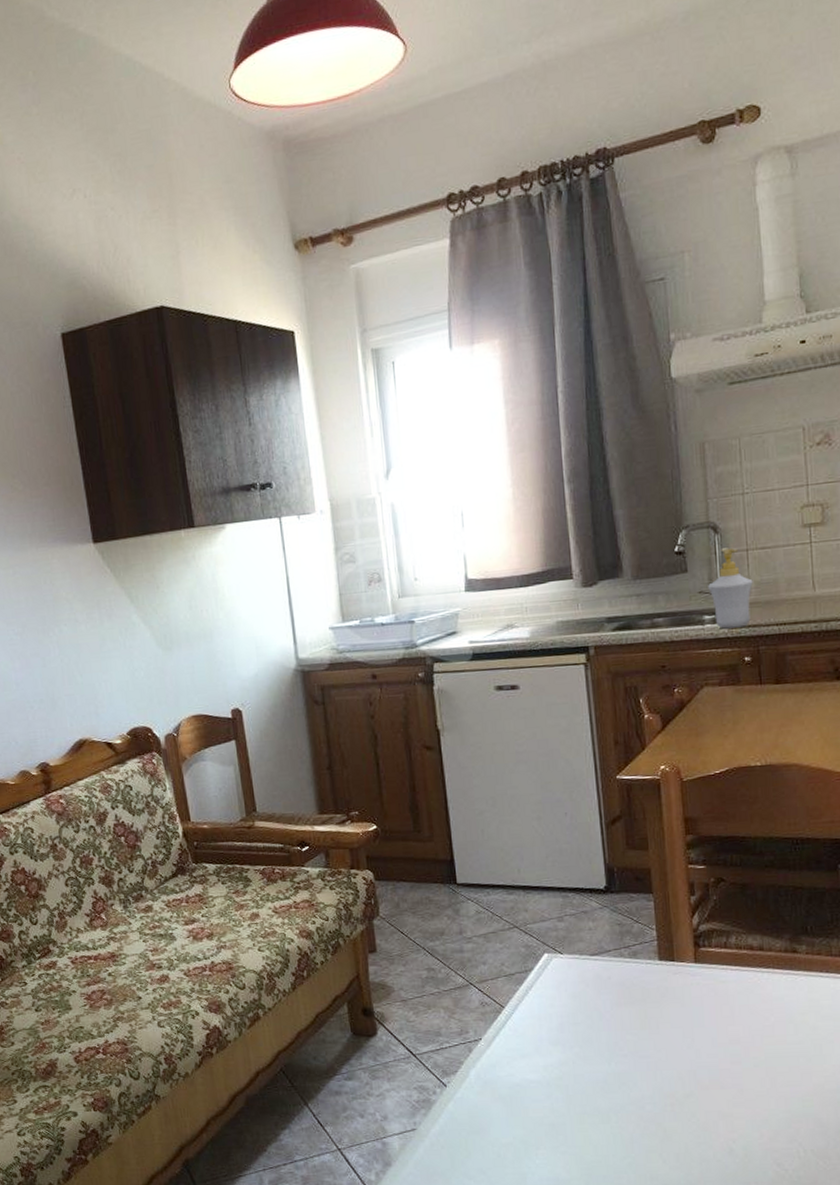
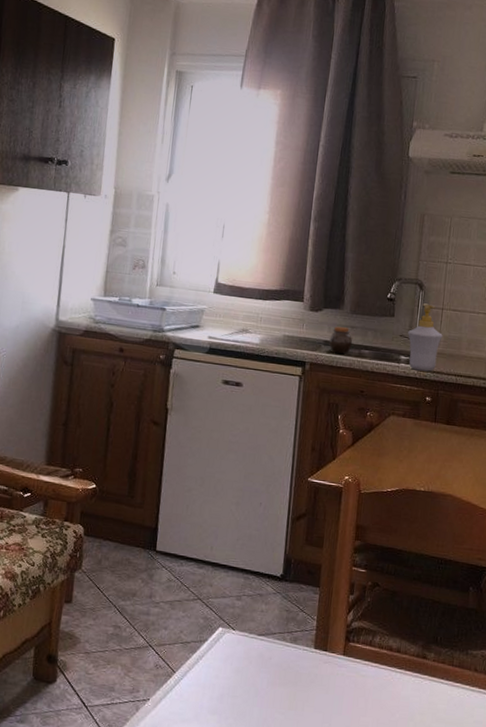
jar: none [612,597,642,629] -> present [329,326,353,354]

